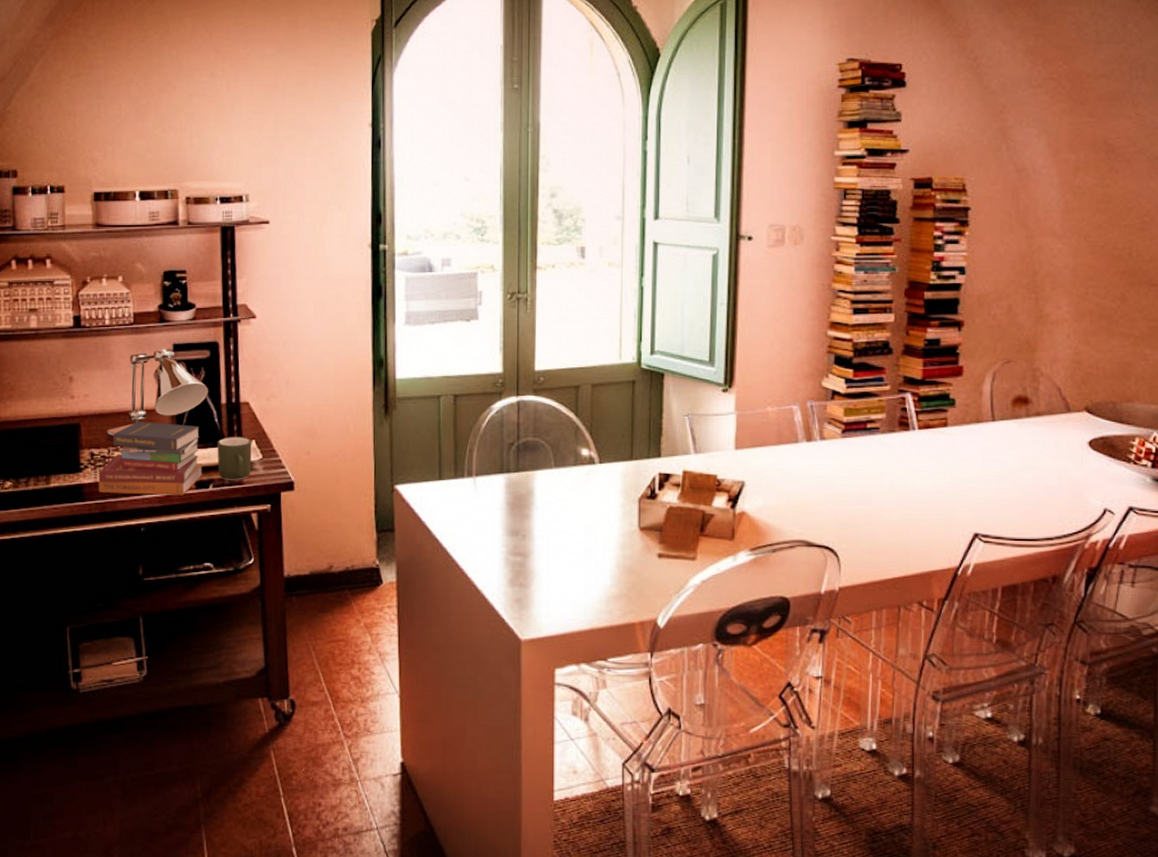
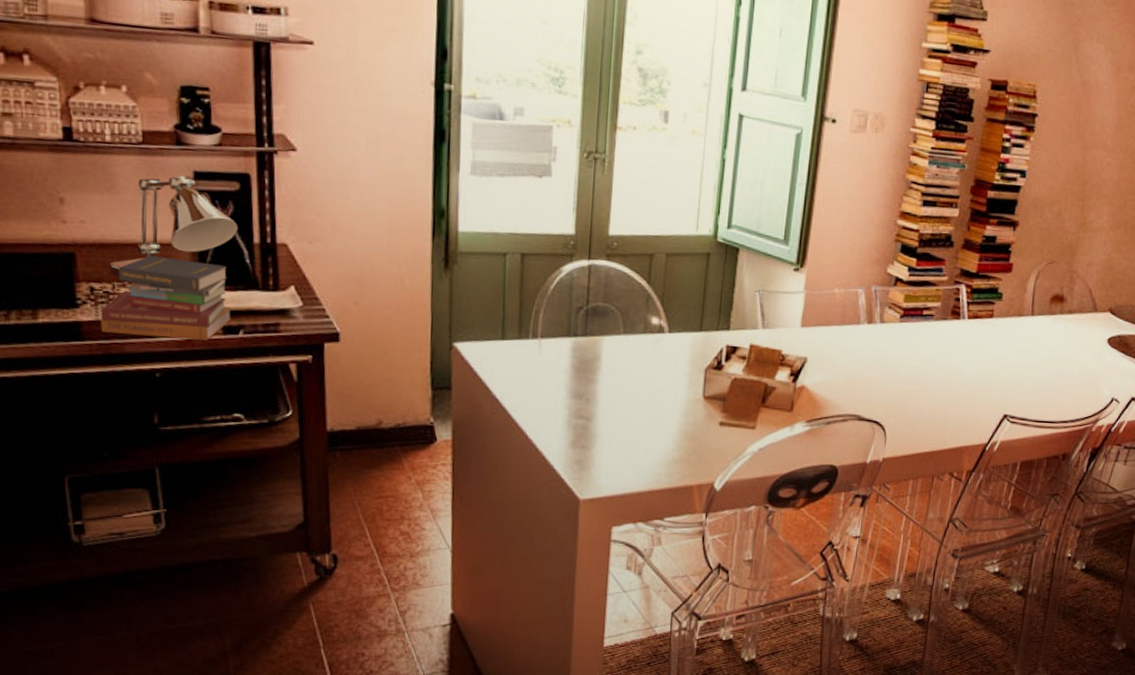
mug: present [217,437,252,480] -> none [248,280,291,328]

